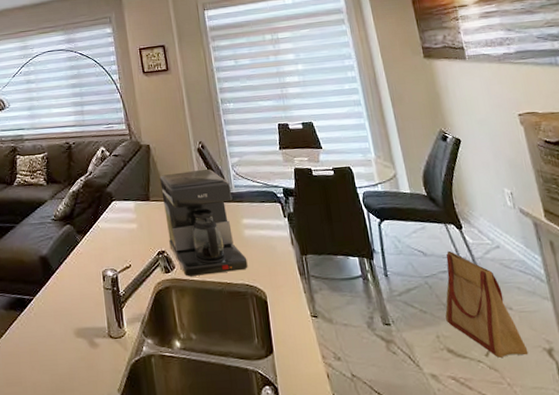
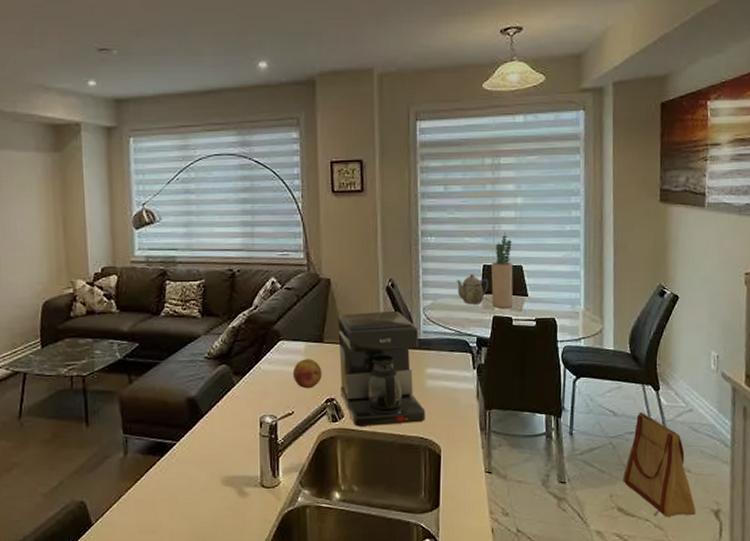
fruit: none [126,216,152,243] -> present [292,359,322,389]
teapot: none [256,132,286,159] -> present [456,274,489,305]
vase: none [285,95,310,161] -> present [491,232,513,309]

